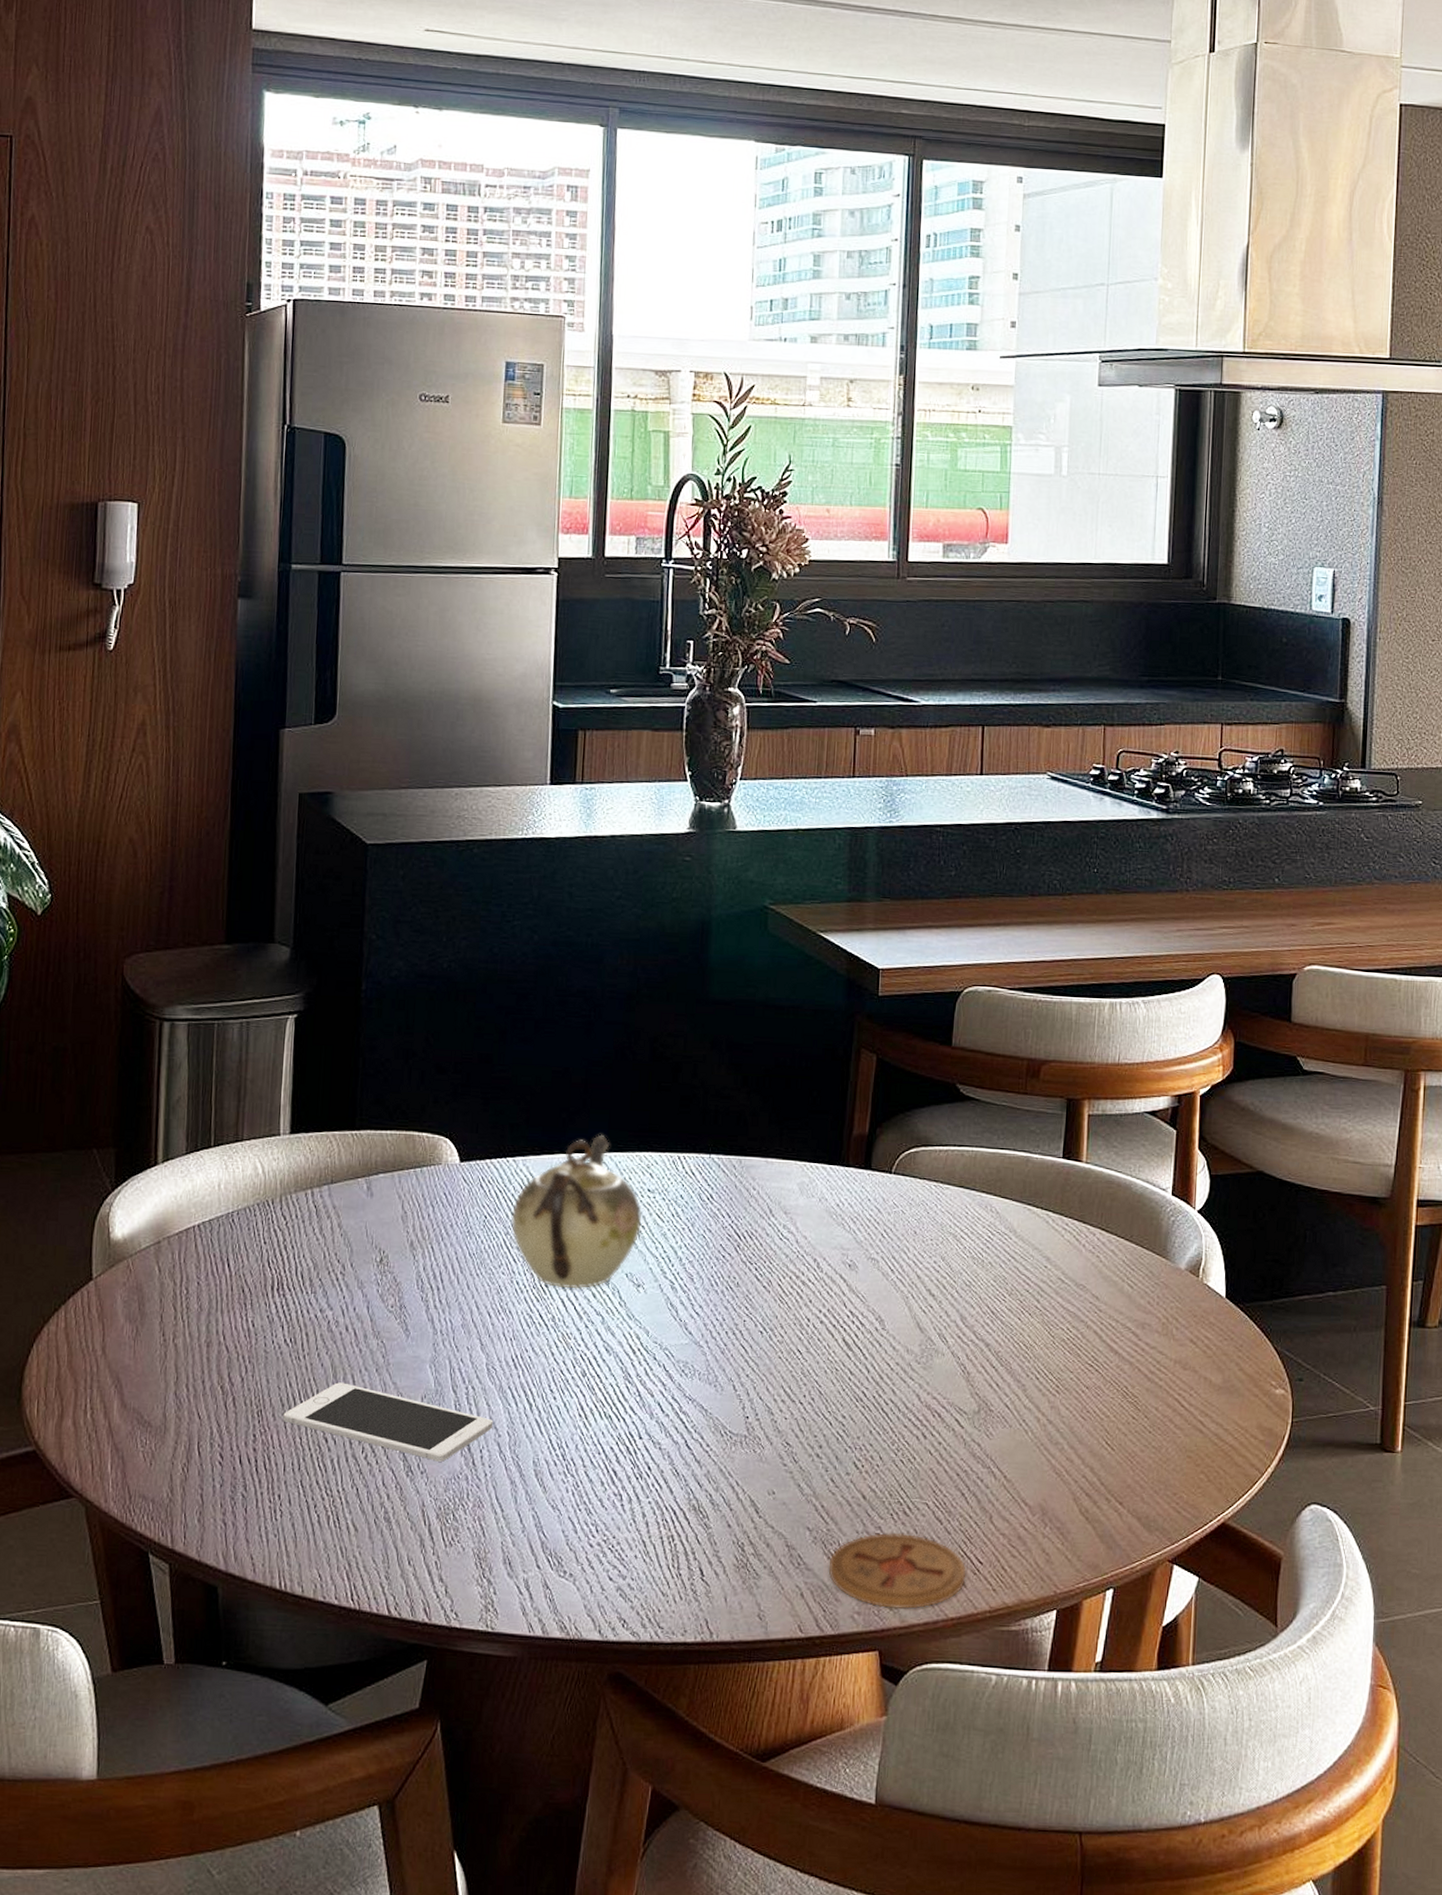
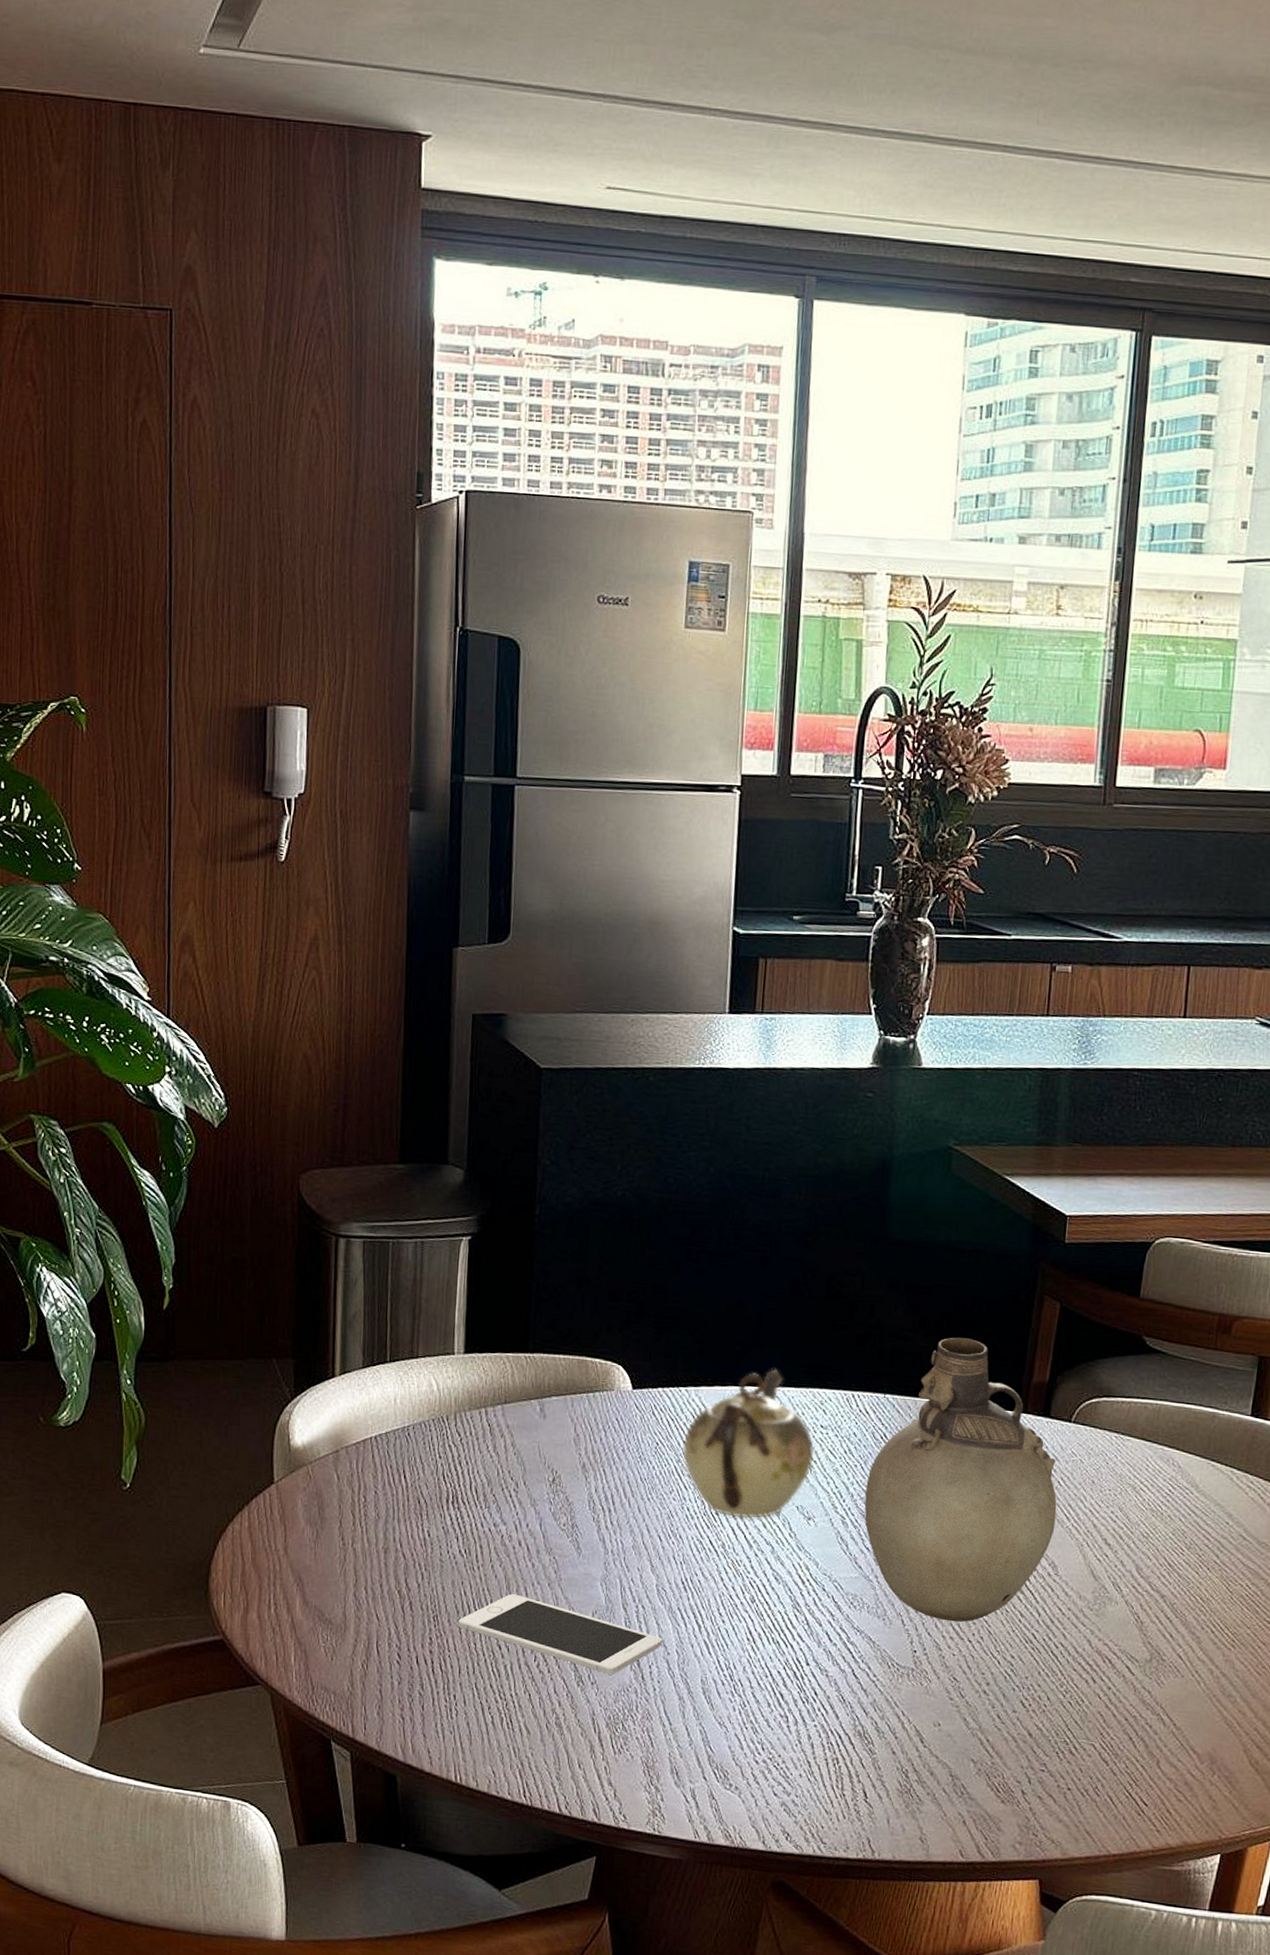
vase: none [693,1094,882,1384] -> present [864,1337,1057,1622]
coaster: present [829,1532,967,1609] -> none [992,1769,1131,1843]

